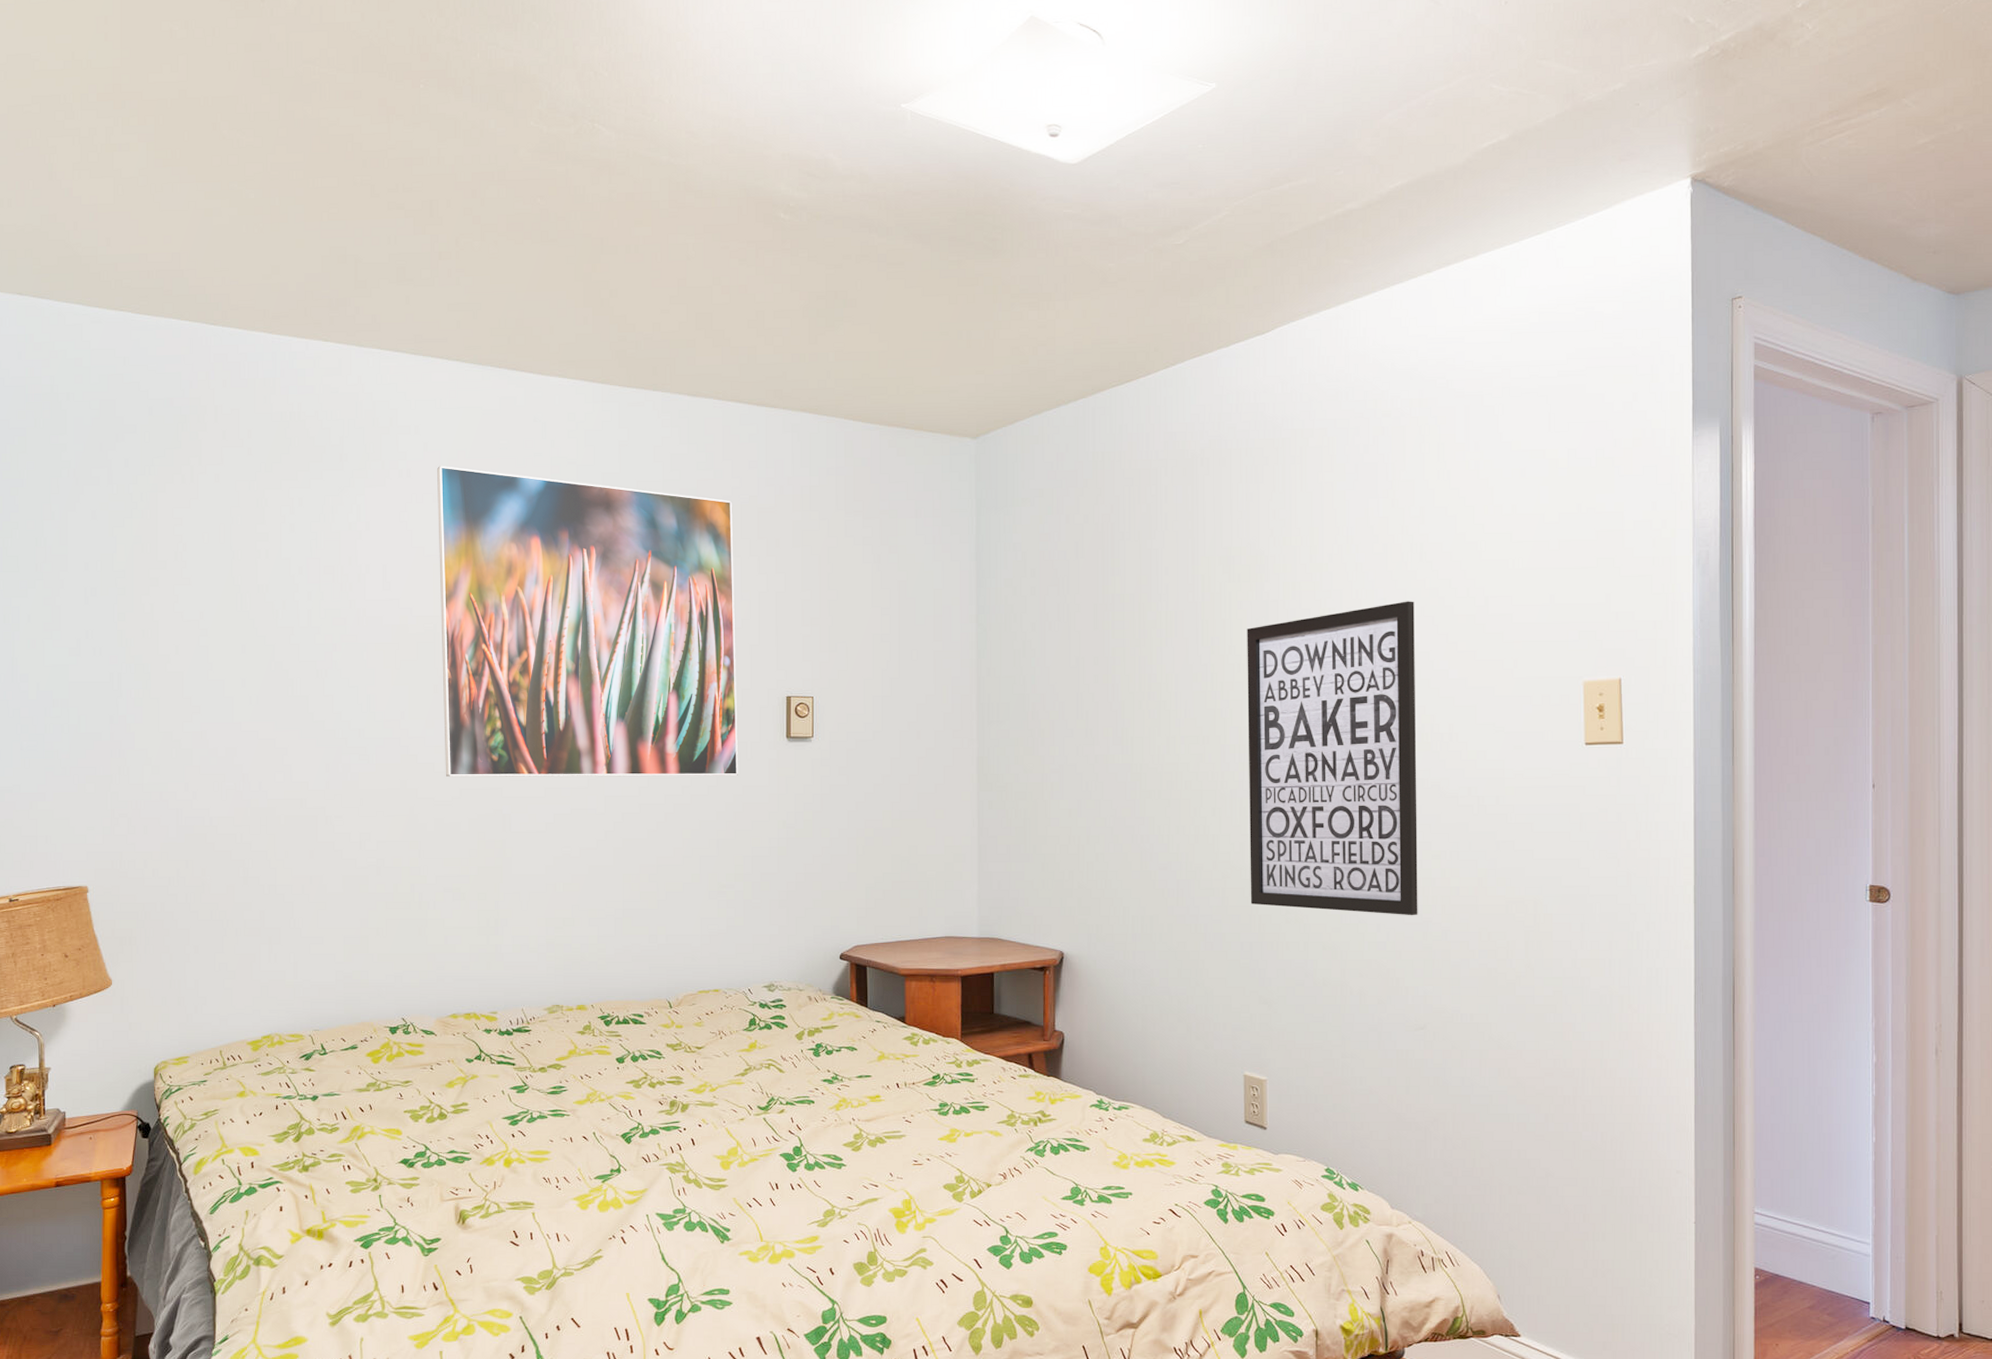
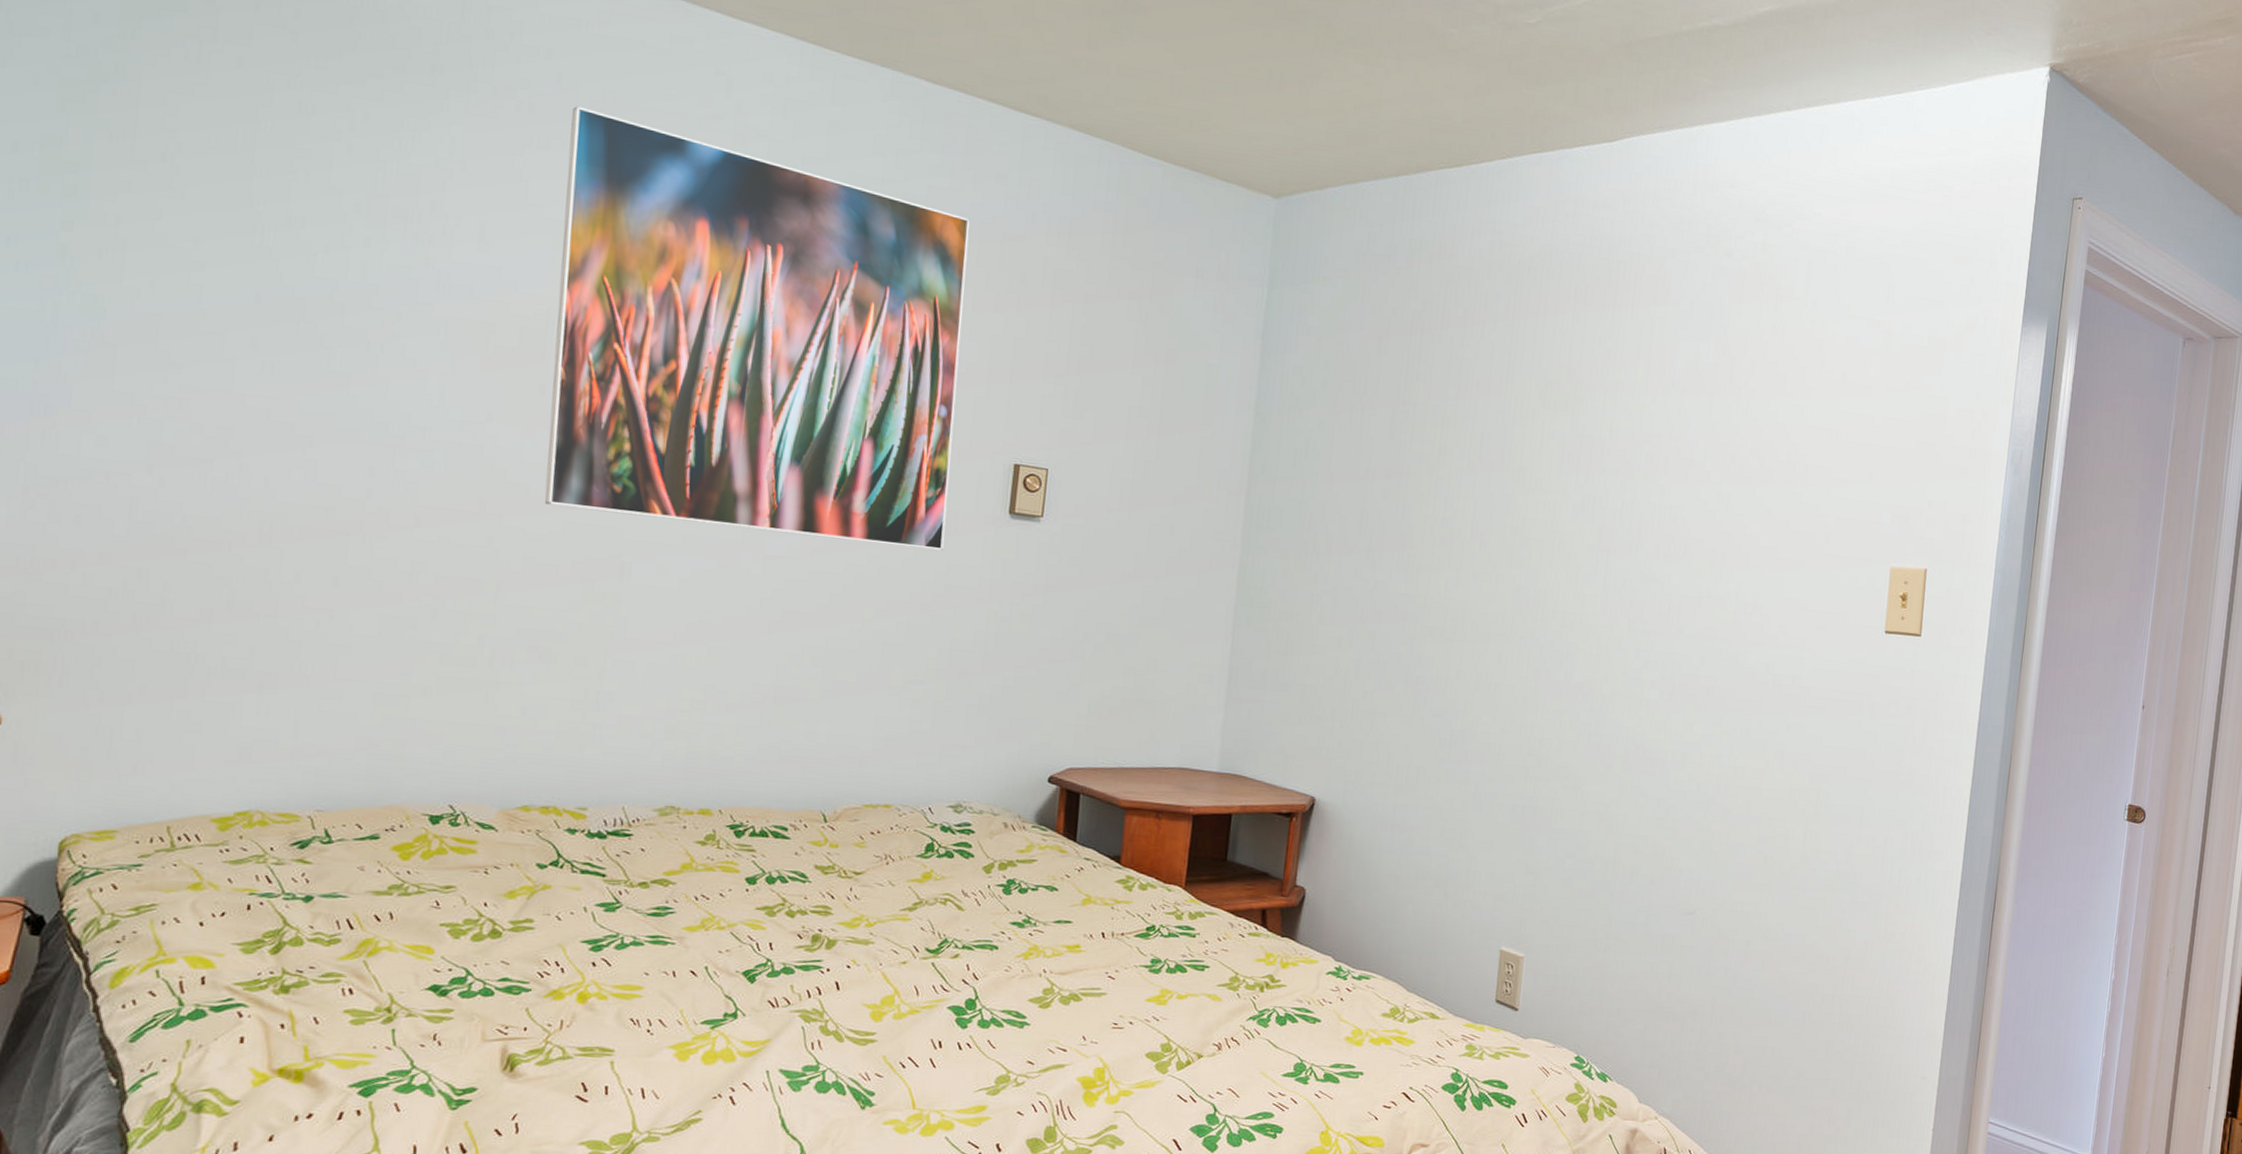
wall art: present [1247,601,1418,916] -> none [1527,457,1734,794]

